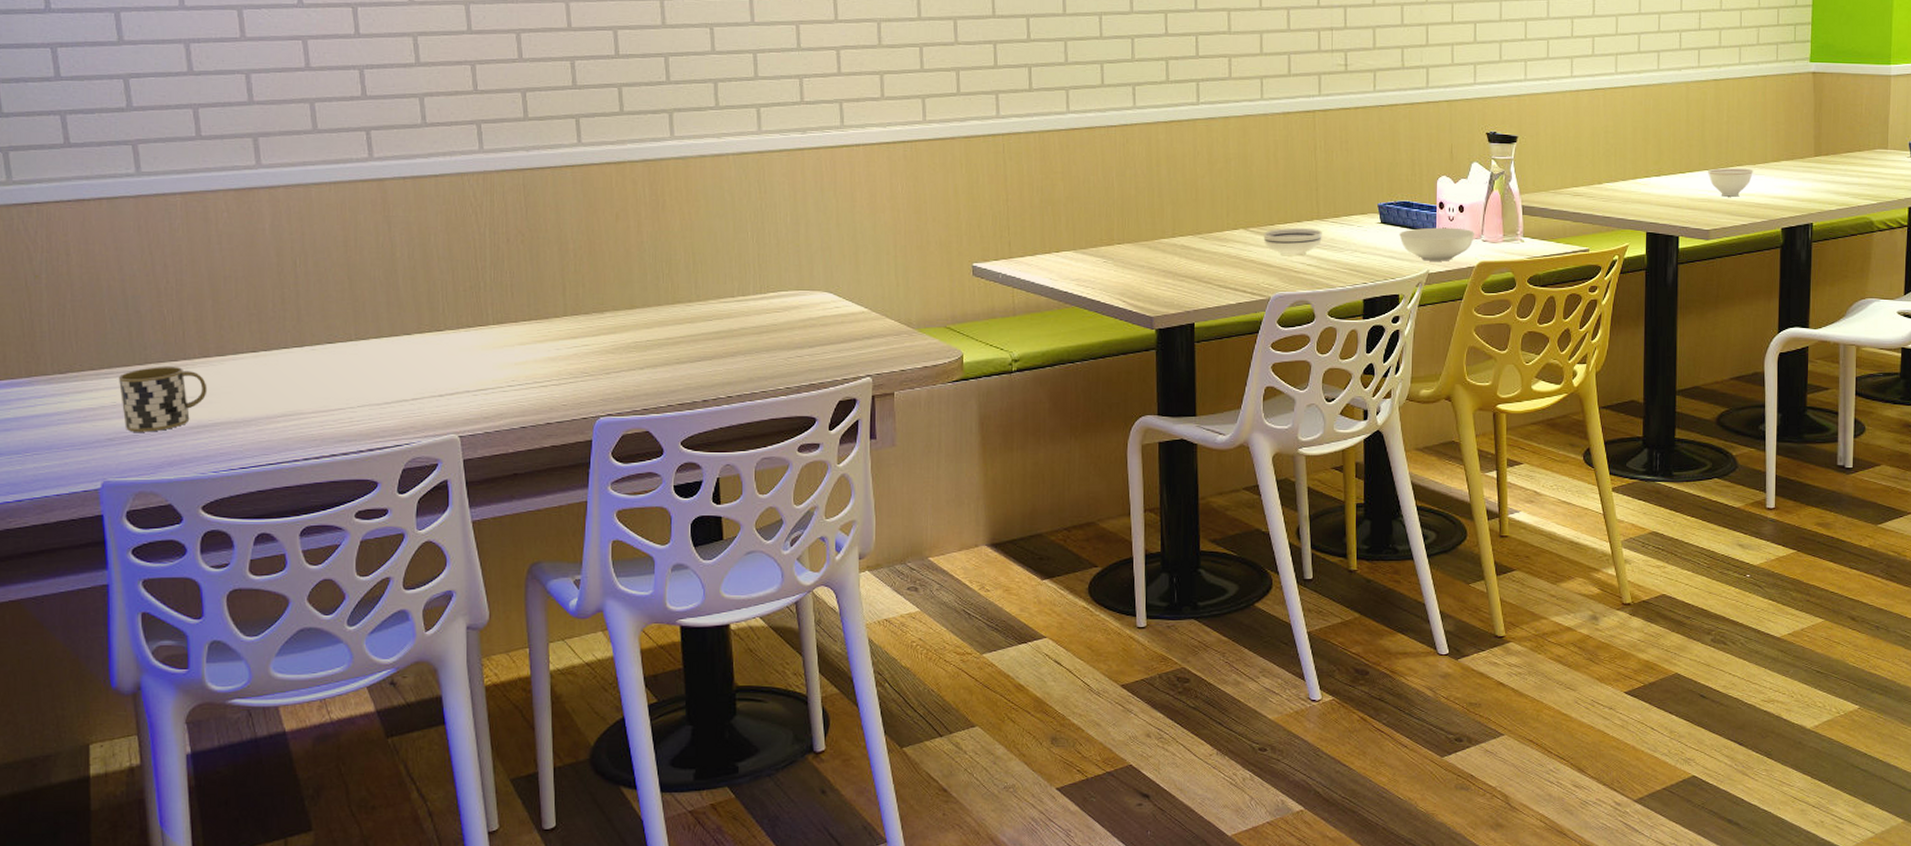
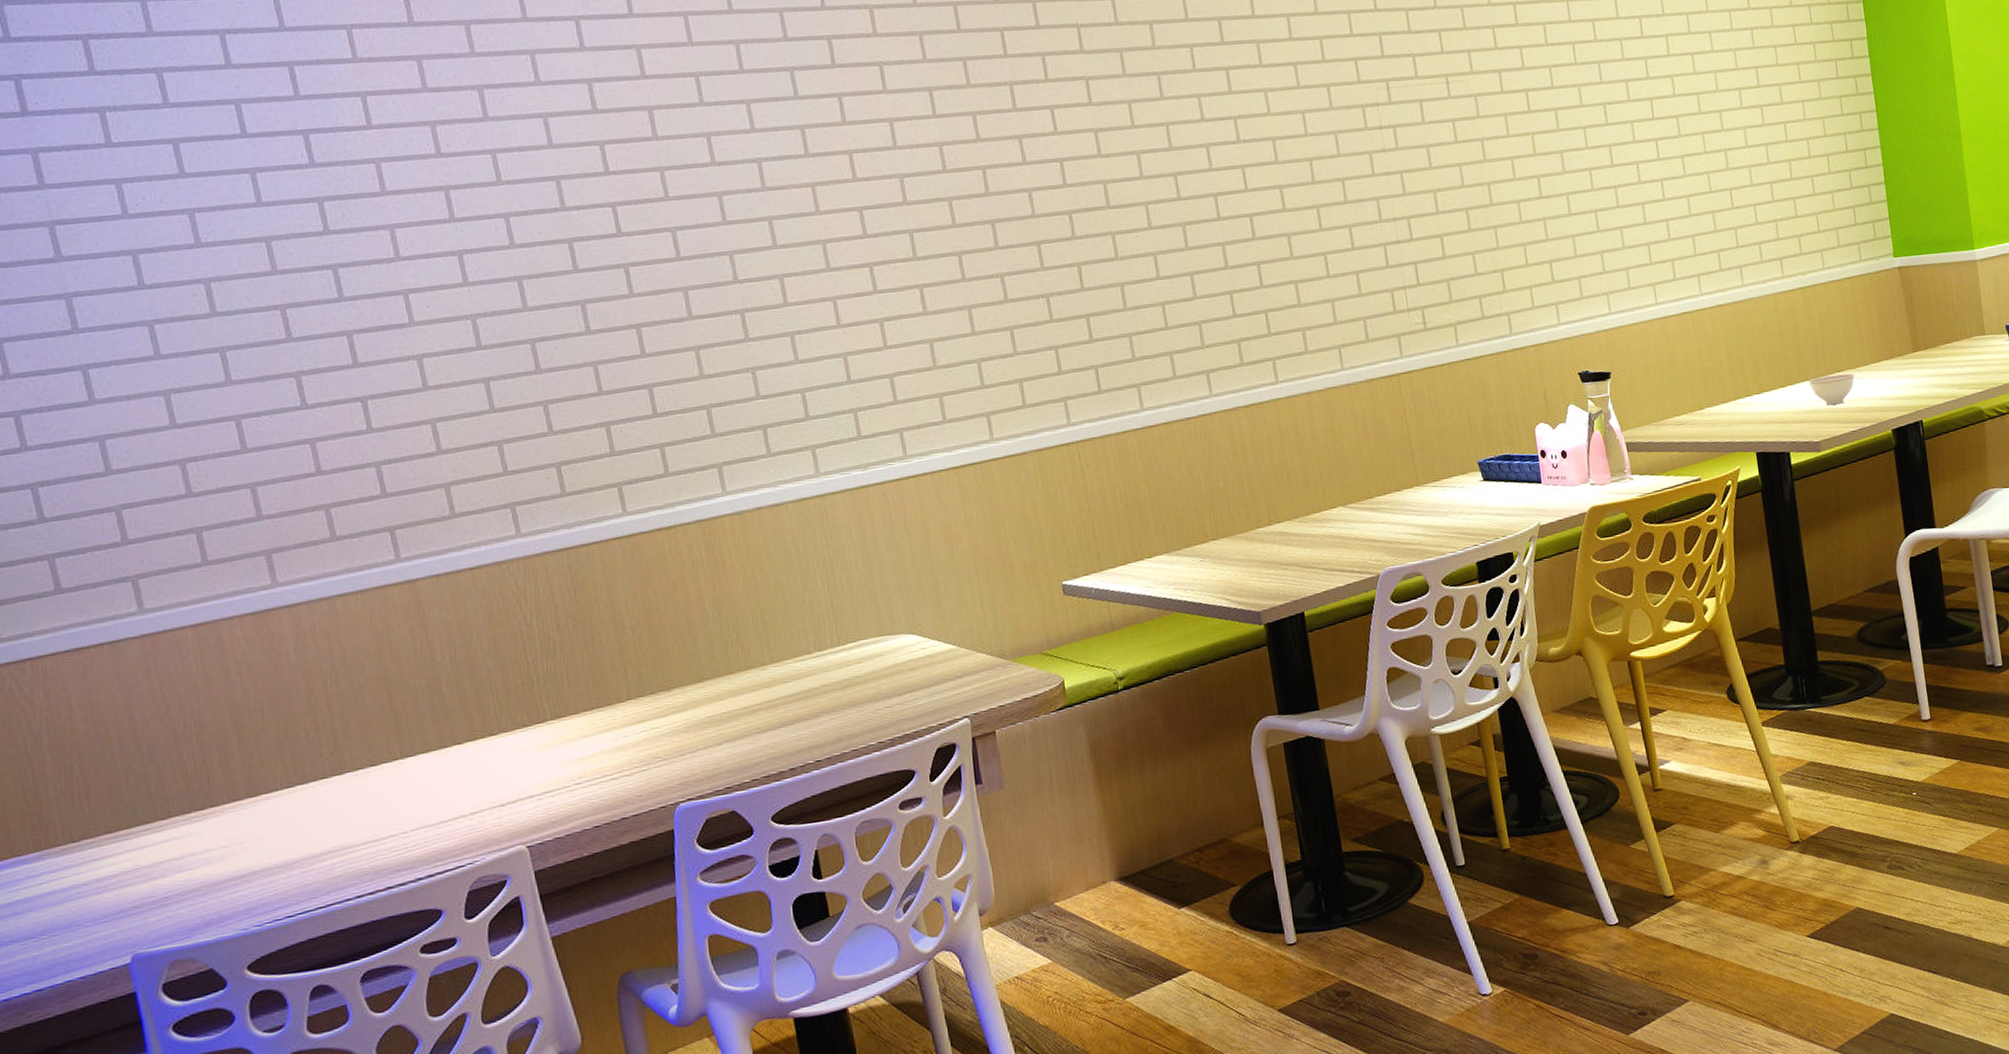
cup: present [118,367,208,432] -> none [139,816,241,895]
bowl: present [1263,227,1322,257] -> none [1363,496,1425,529]
bowl: present [1399,227,1476,261] -> none [1504,474,1582,514]

